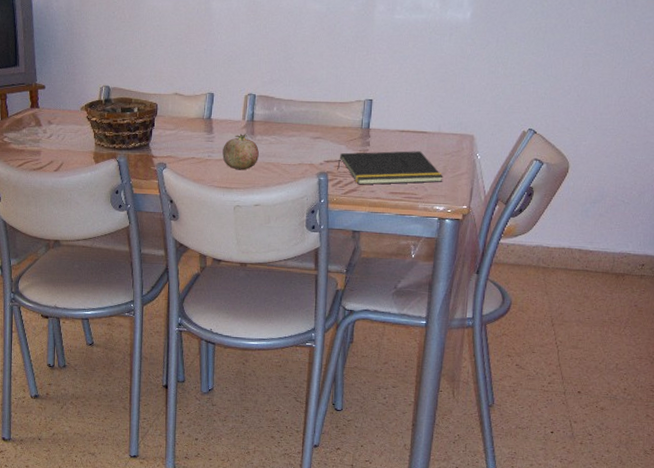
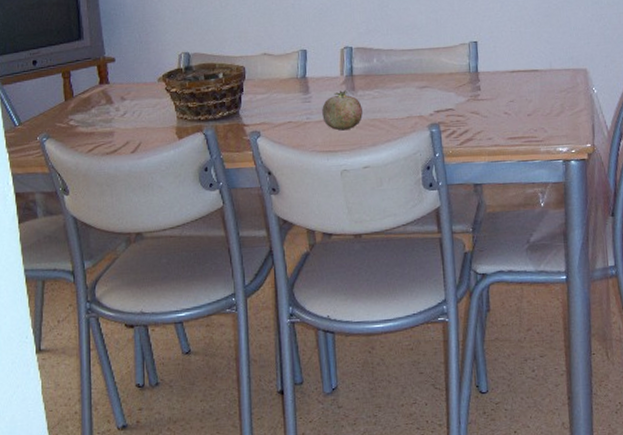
notepad: present [337,151,443,185] -> none [449,91,562,133]

